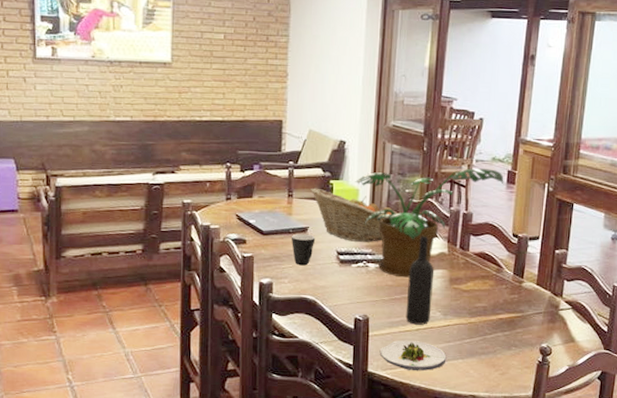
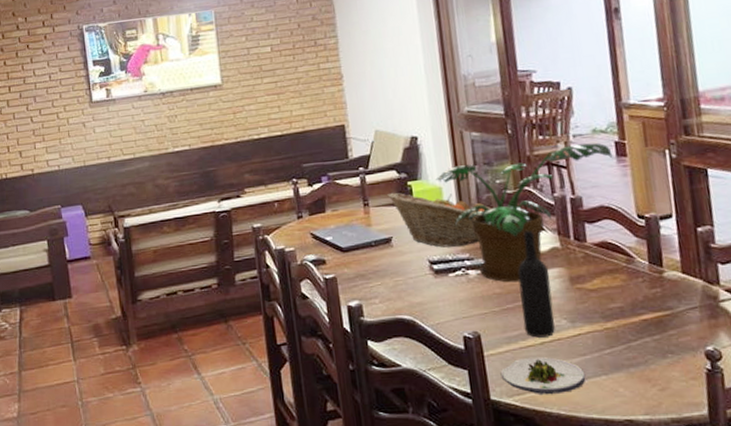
mug: present [291,233,316,266] -> none [374,245,402,282]

